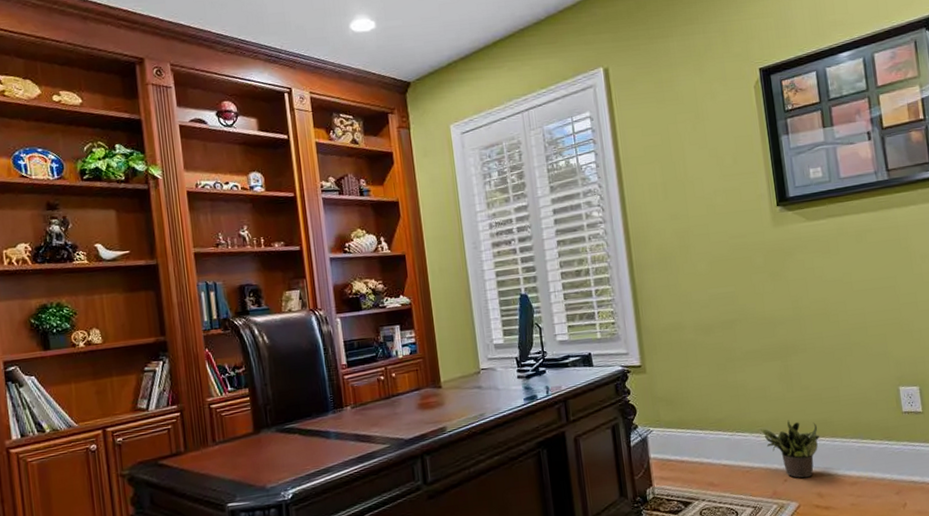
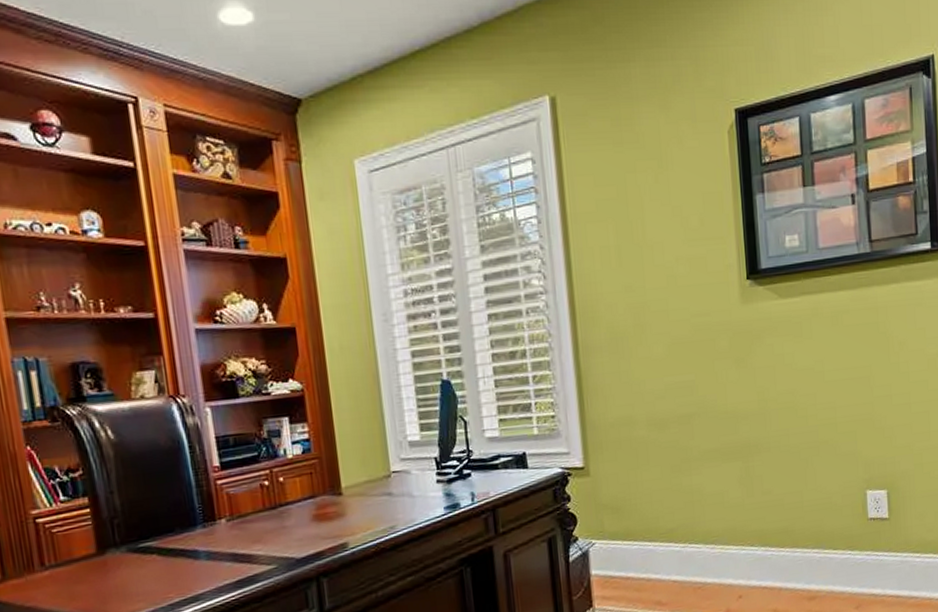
potted plant: present [760,420,820,478] -> none [715,529,780,594]

